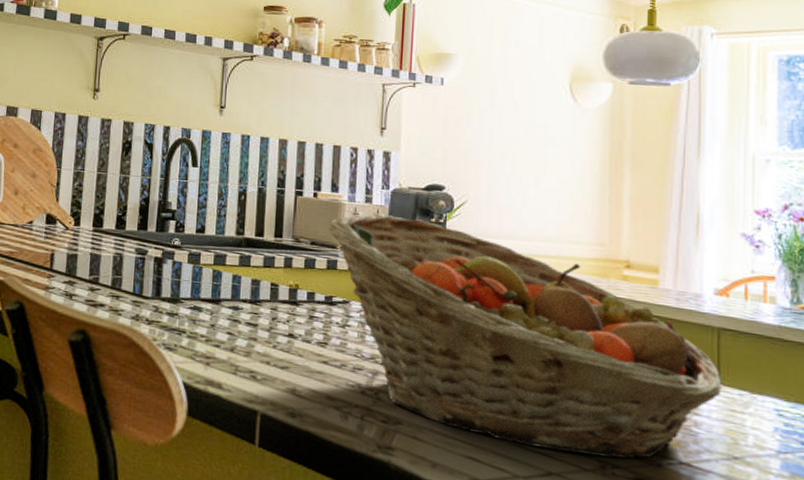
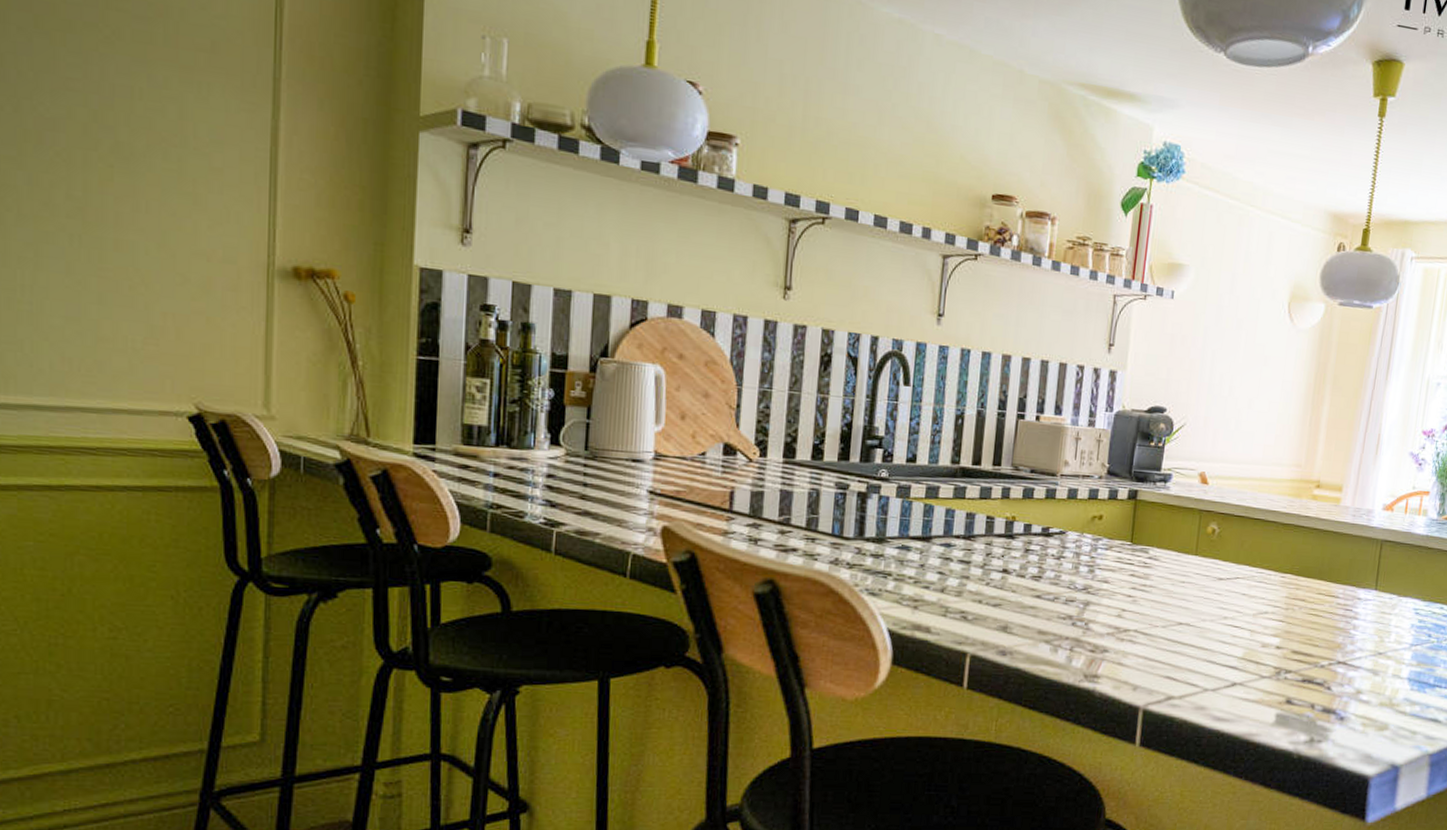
fruit basket: present [328,214,722,459] -> none [1049,439,1379,665]

